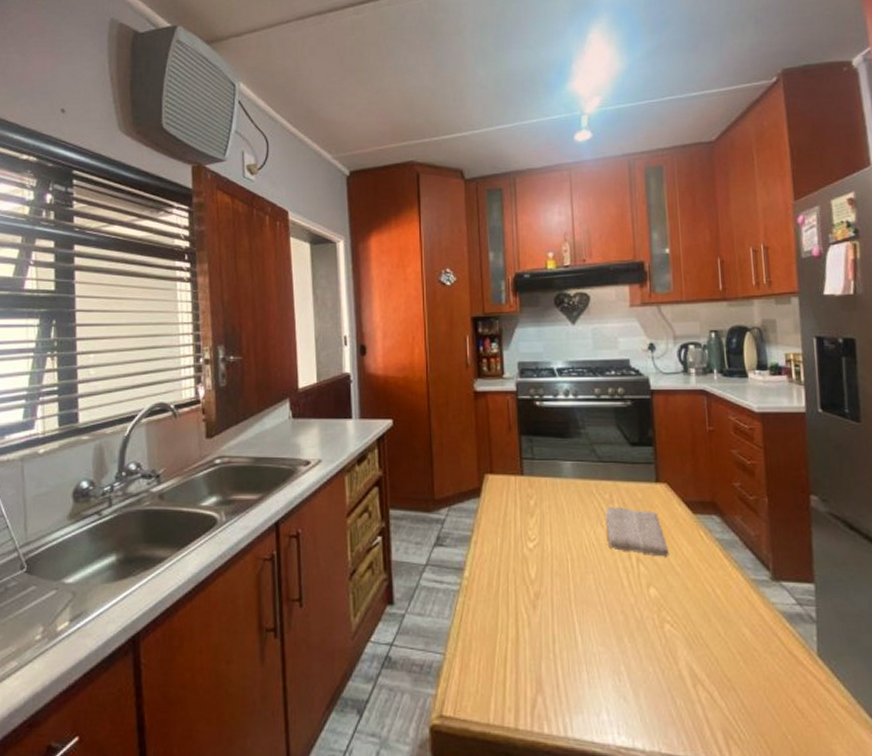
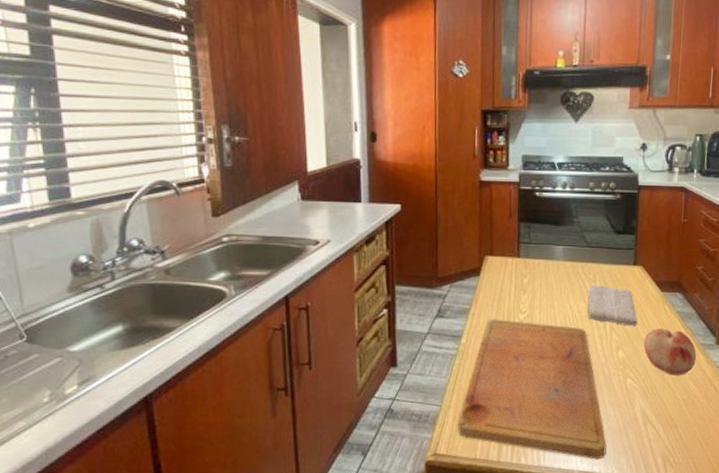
cutting board: none [464,548,649,732] -> present [457,319,607,460]
fruit: none [679,560,749,621] -> present [643,328,696,376]

